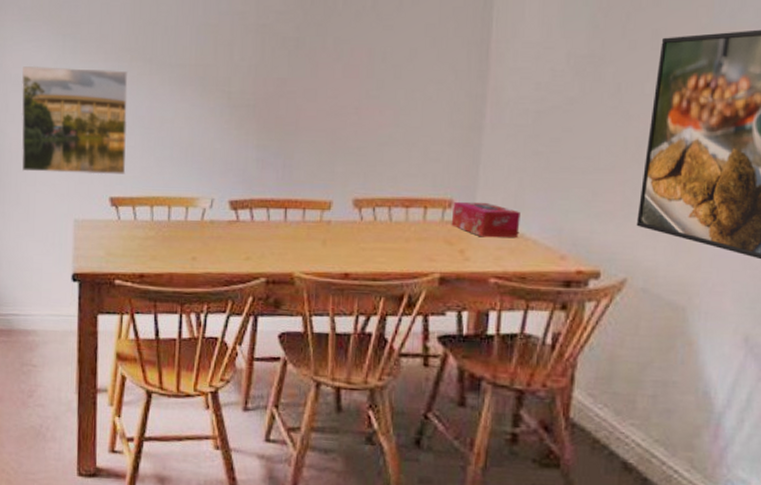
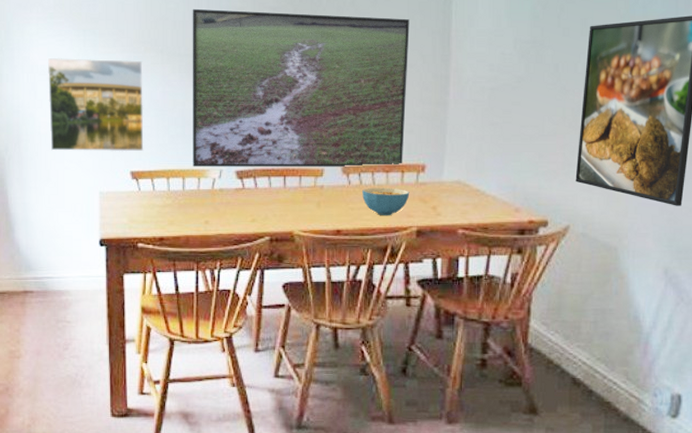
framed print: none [180,11,441,201] -> present [192,8,410,168]
cereal bowl: none [376,225,433,259] -> present [362,187,410,216]
tissue box: present [451,202,520,238] -> none [424,166,481,195]

